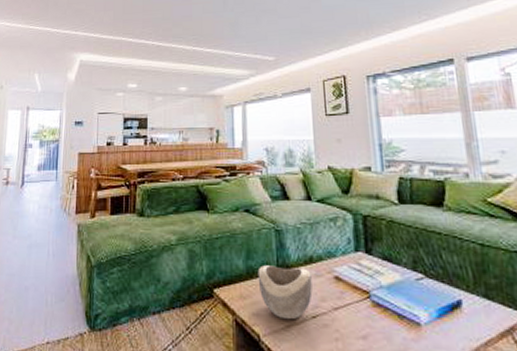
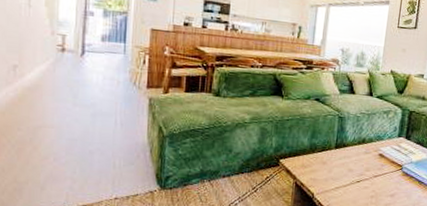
decorative bowl: present [257,265,313,320] -> none [318,143,362,183]

